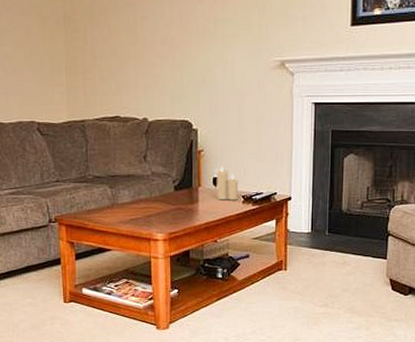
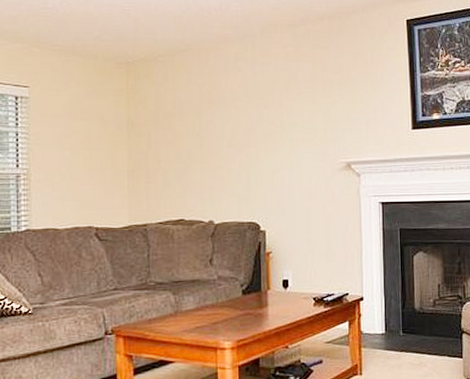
candle: present [216,166,239,200] -> none [286,268,310,303]

